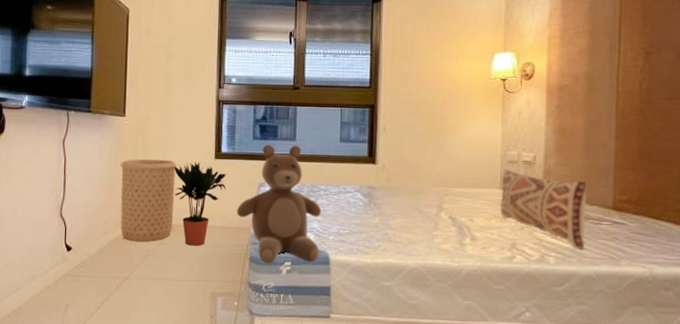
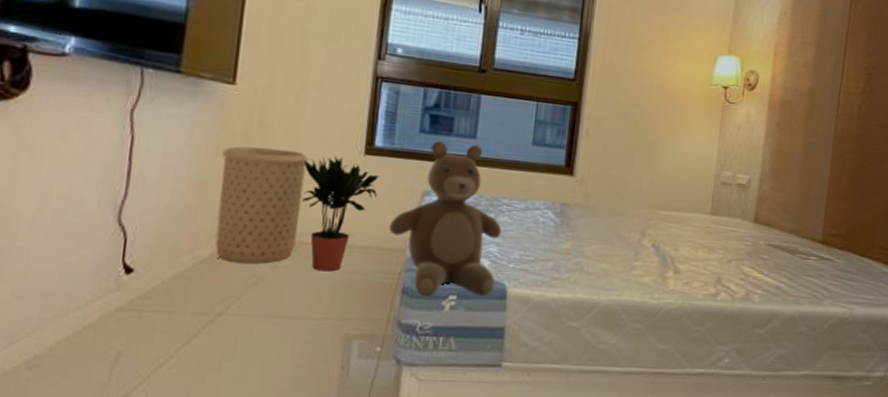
pillow: present [500,169,588,250] -> none [708,192,799,287]

